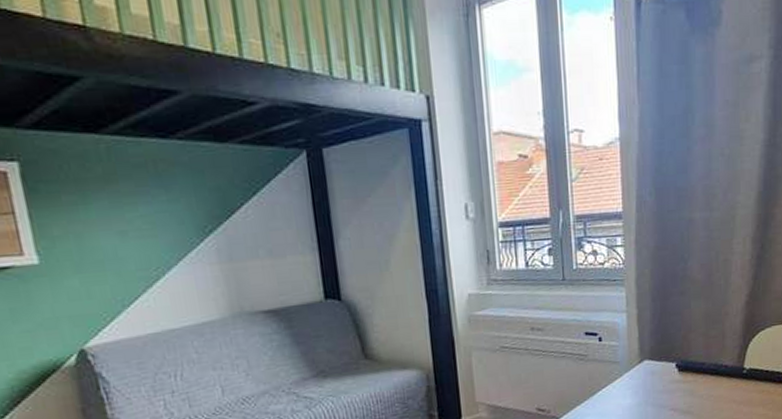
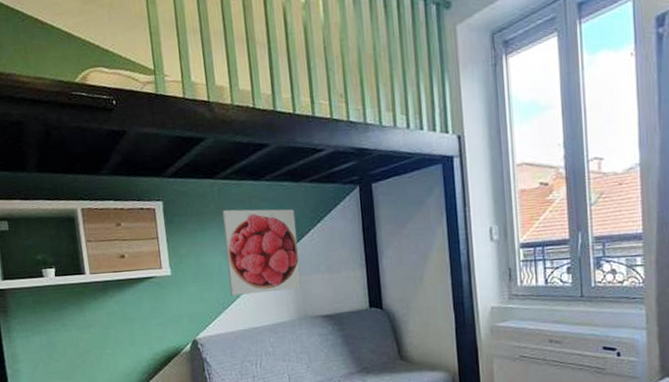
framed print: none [114,175,234,291] -> present [222,209,301,297]

